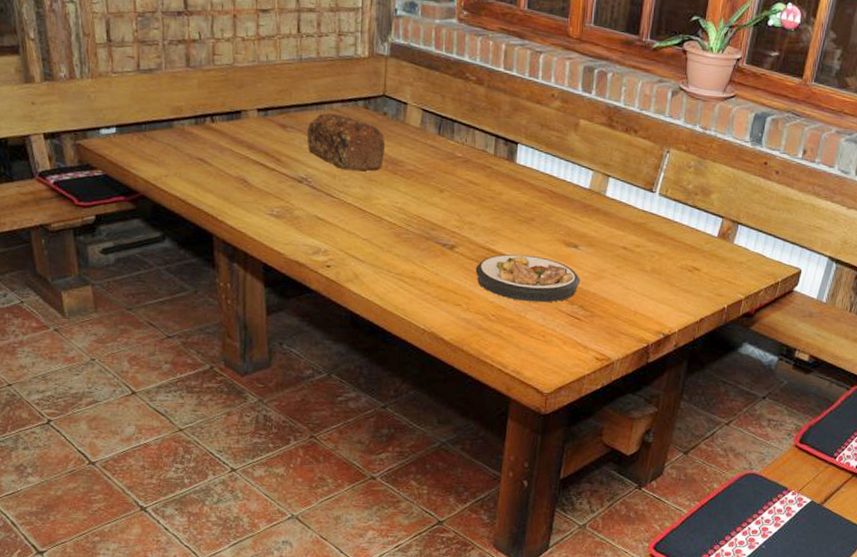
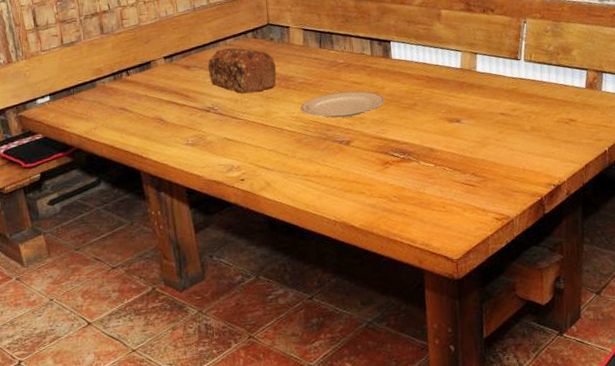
plate: none [406,189,500,219] -> present [301,91,384,118]
plate: present [475,254,581,303] -> none [372,136,468,179]

